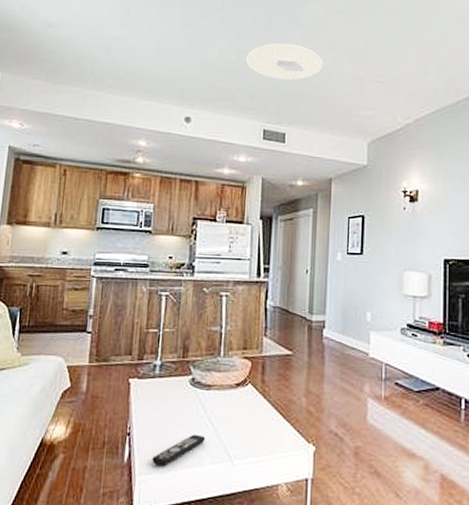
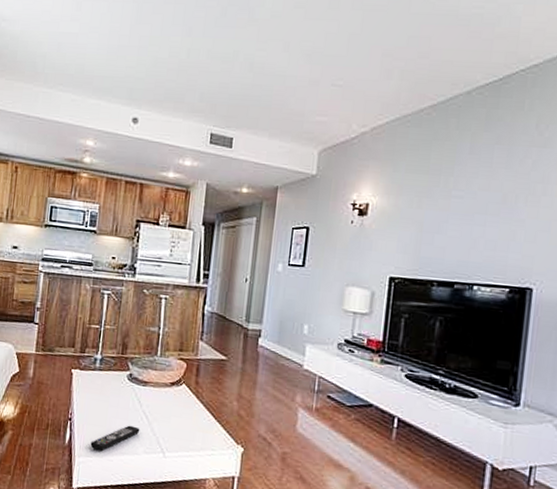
ceiling light: present [246,43,324,81] -> none [197,40,278,82]

